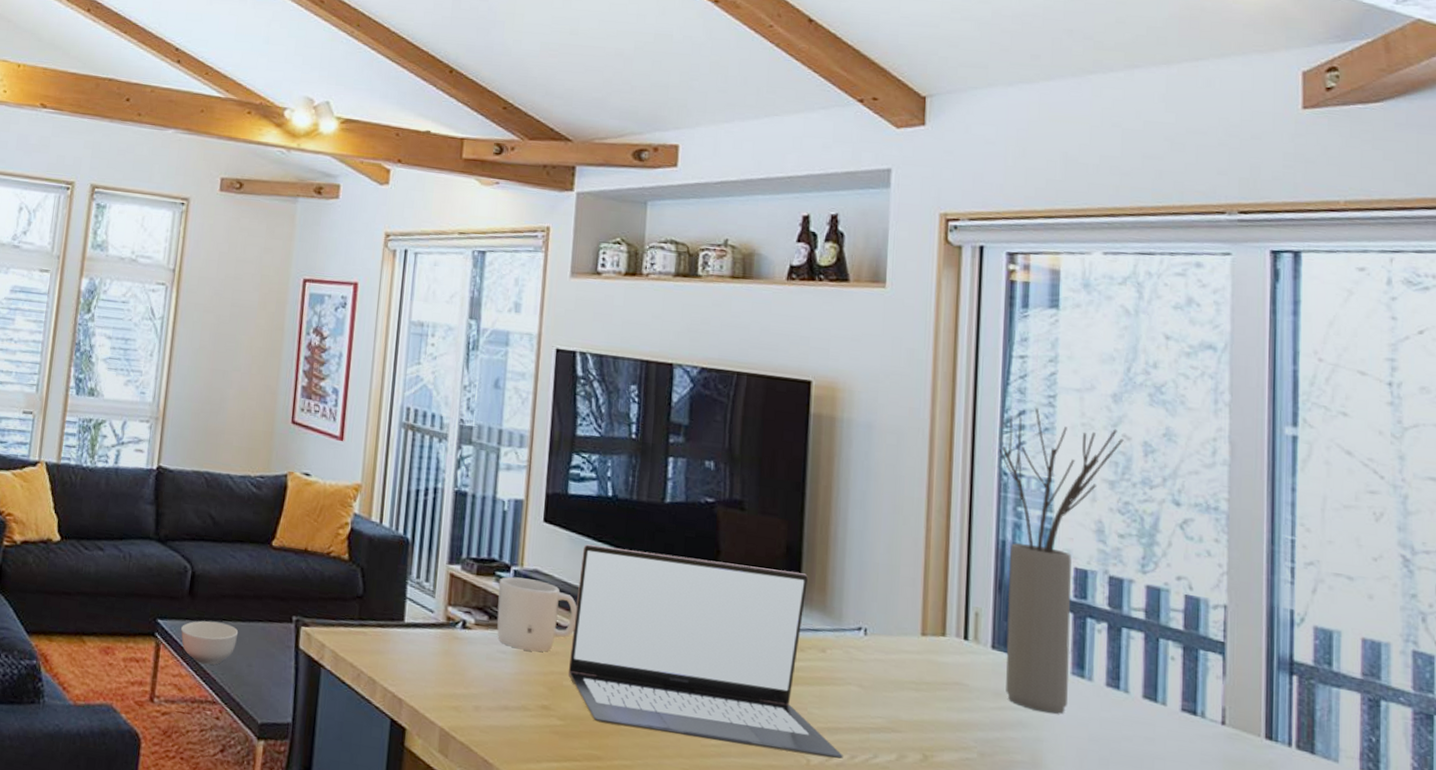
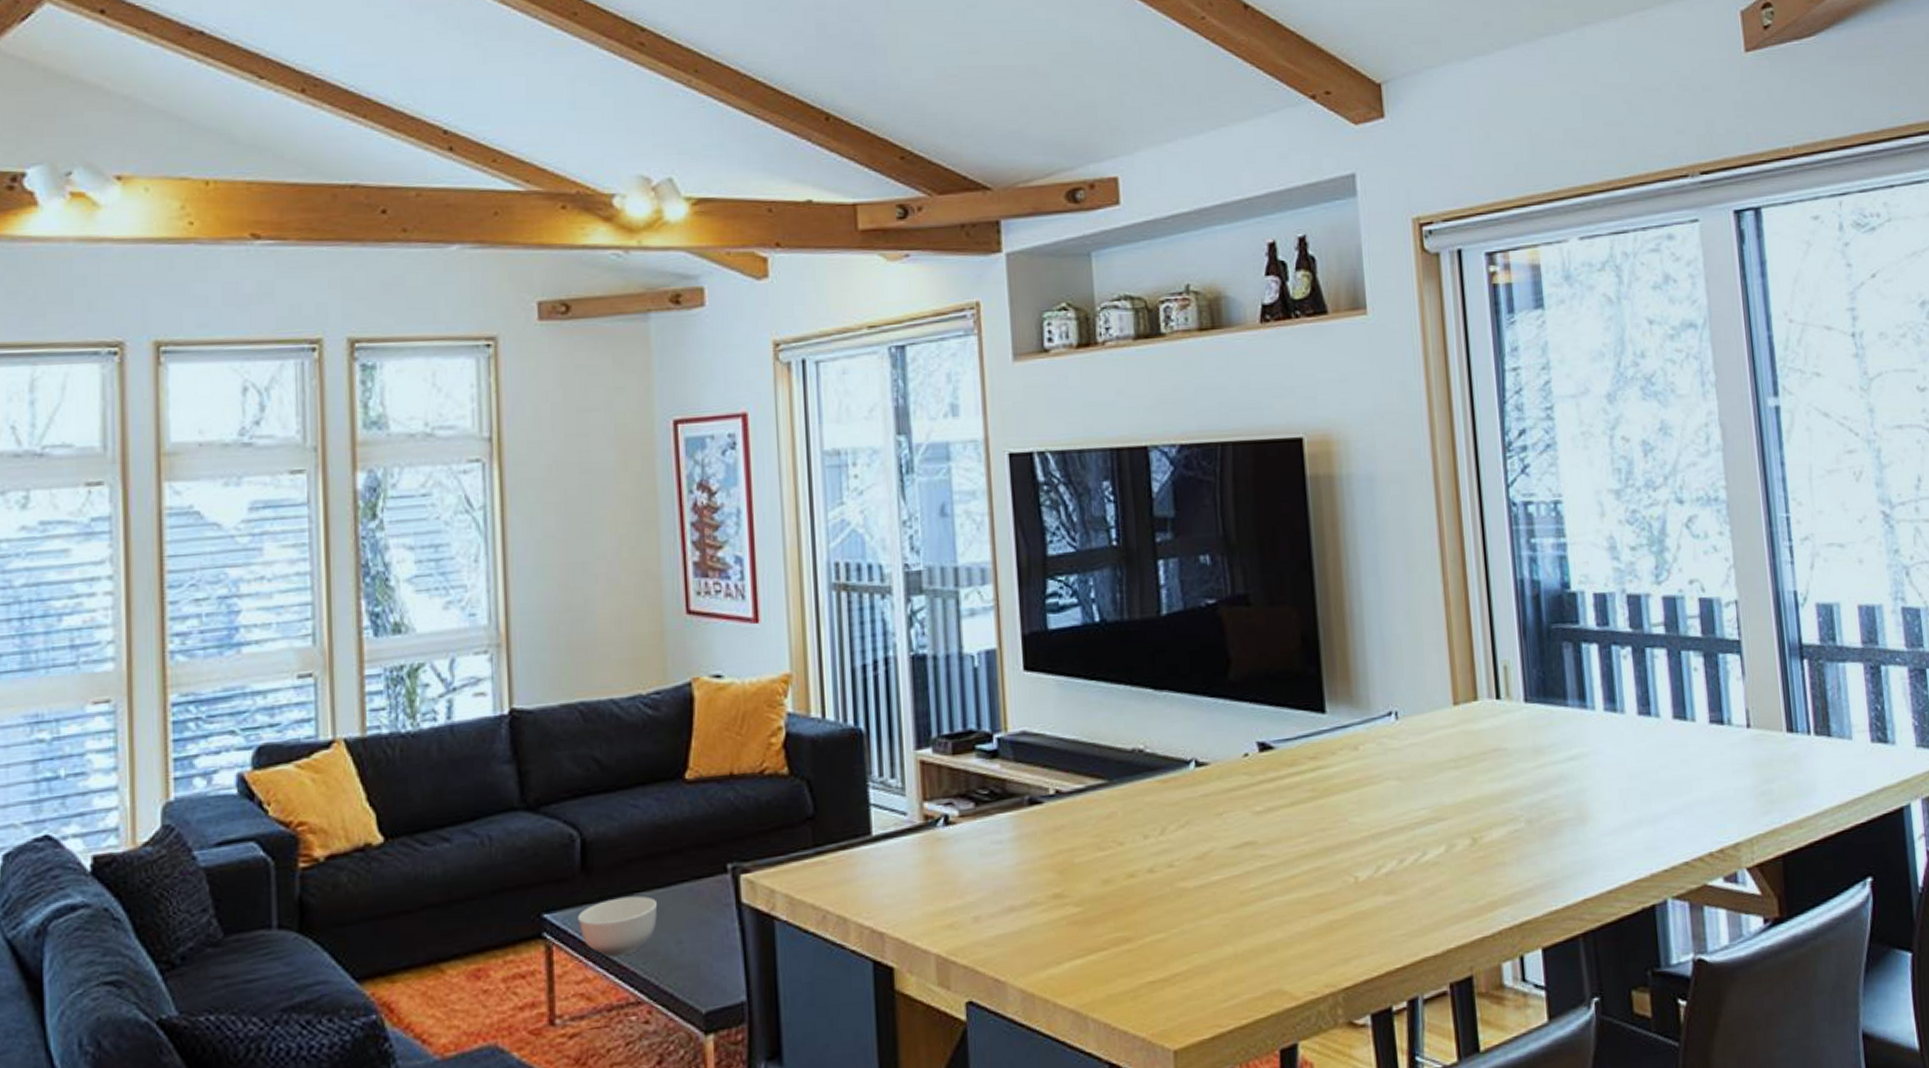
mug: present [496,577,577,652] -> none [981,743,1079,834]
laptop: present [567,544,843,760] -> none [1074,664,1392,897]
vase: present [999,408,1124,713] -> none [1505,424,1623,759]

